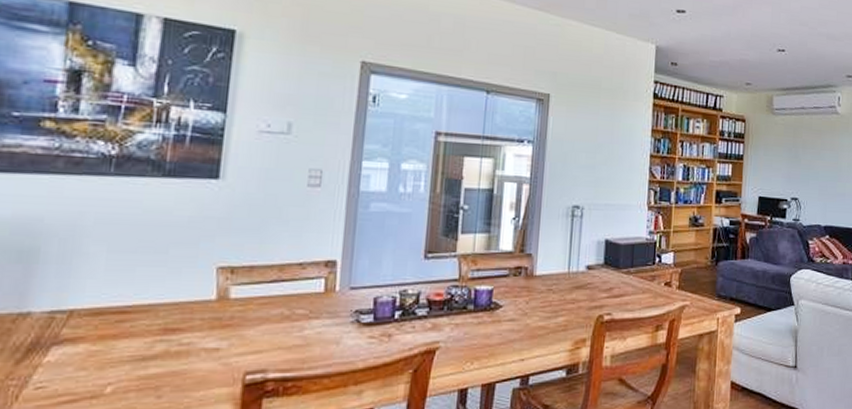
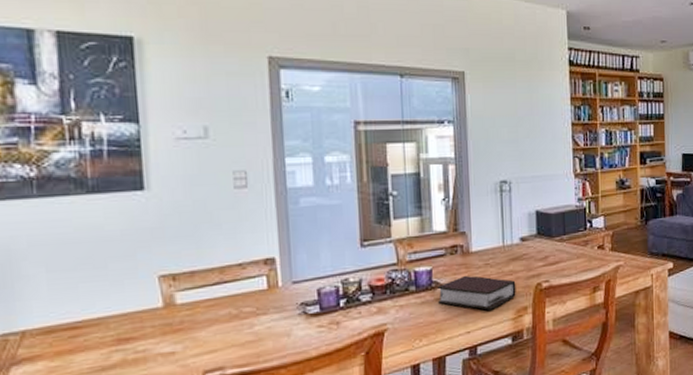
bible: none [495,299,577,338] -> present [437,275,516,310]

